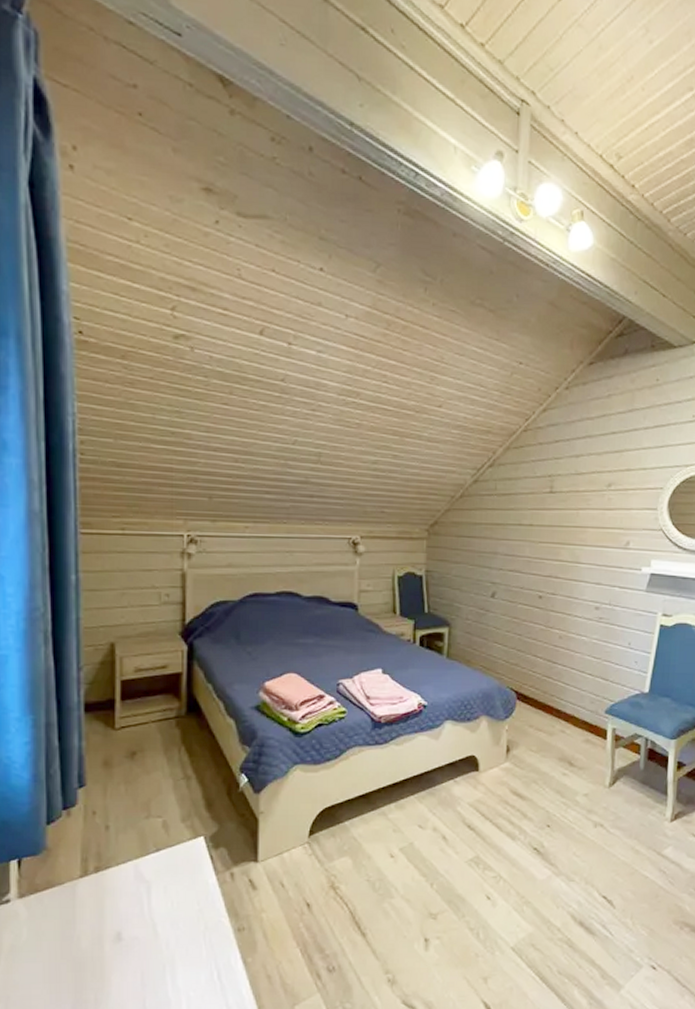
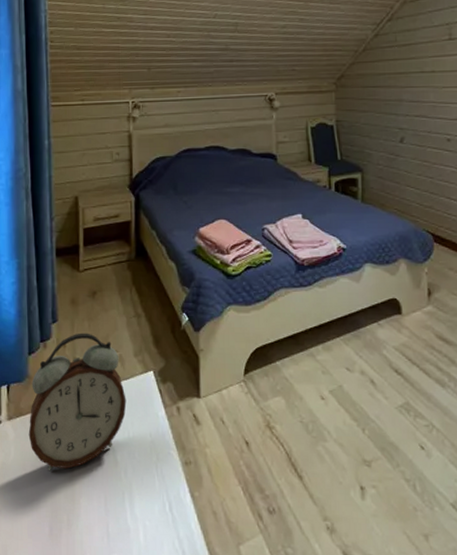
alarm clock: none [46,798,171,950] -> present [28,332,127,471]

